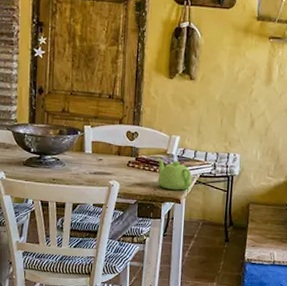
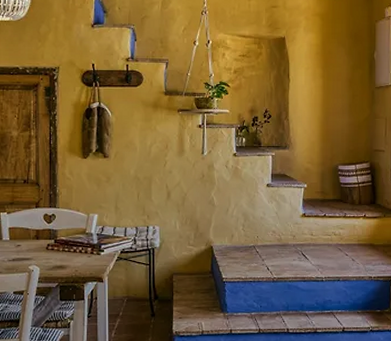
teapot: present [157,158,192,190] -> none [76,238,113,269]

